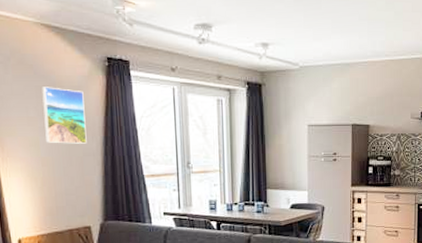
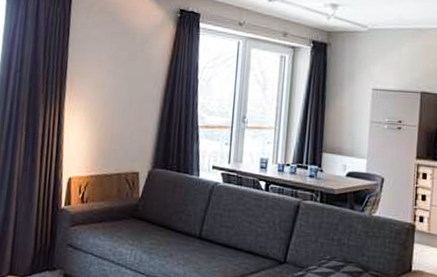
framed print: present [42,87,87,144] -> none [111,33,153,89]

